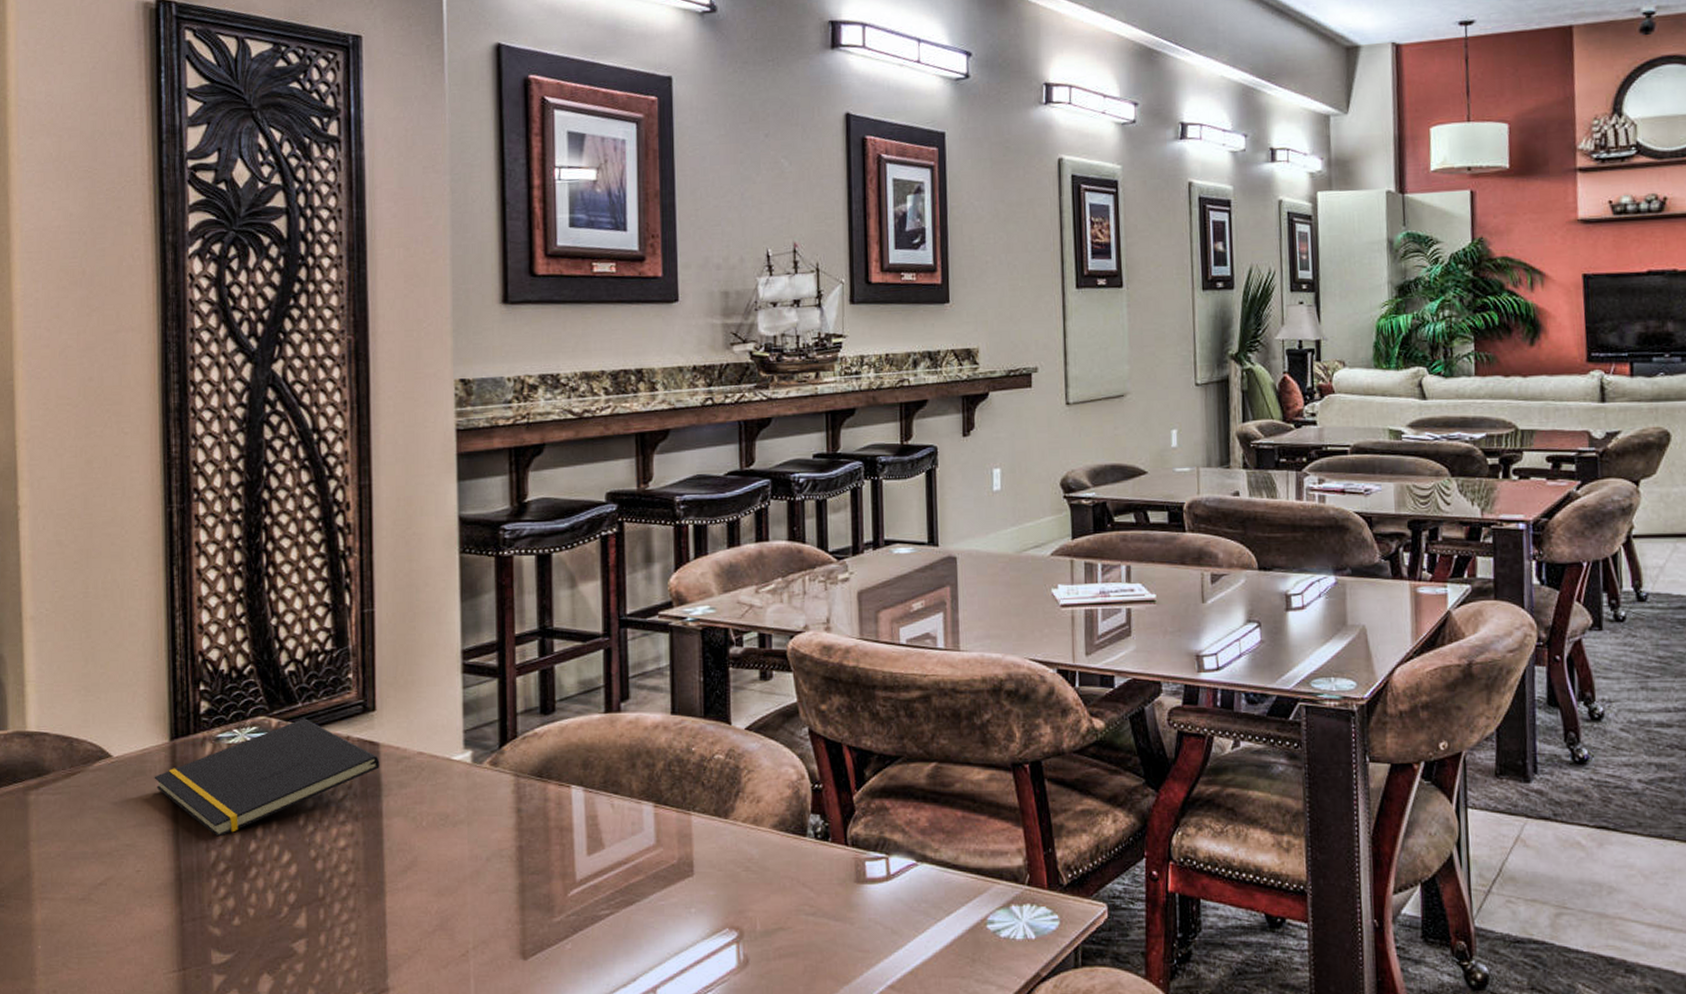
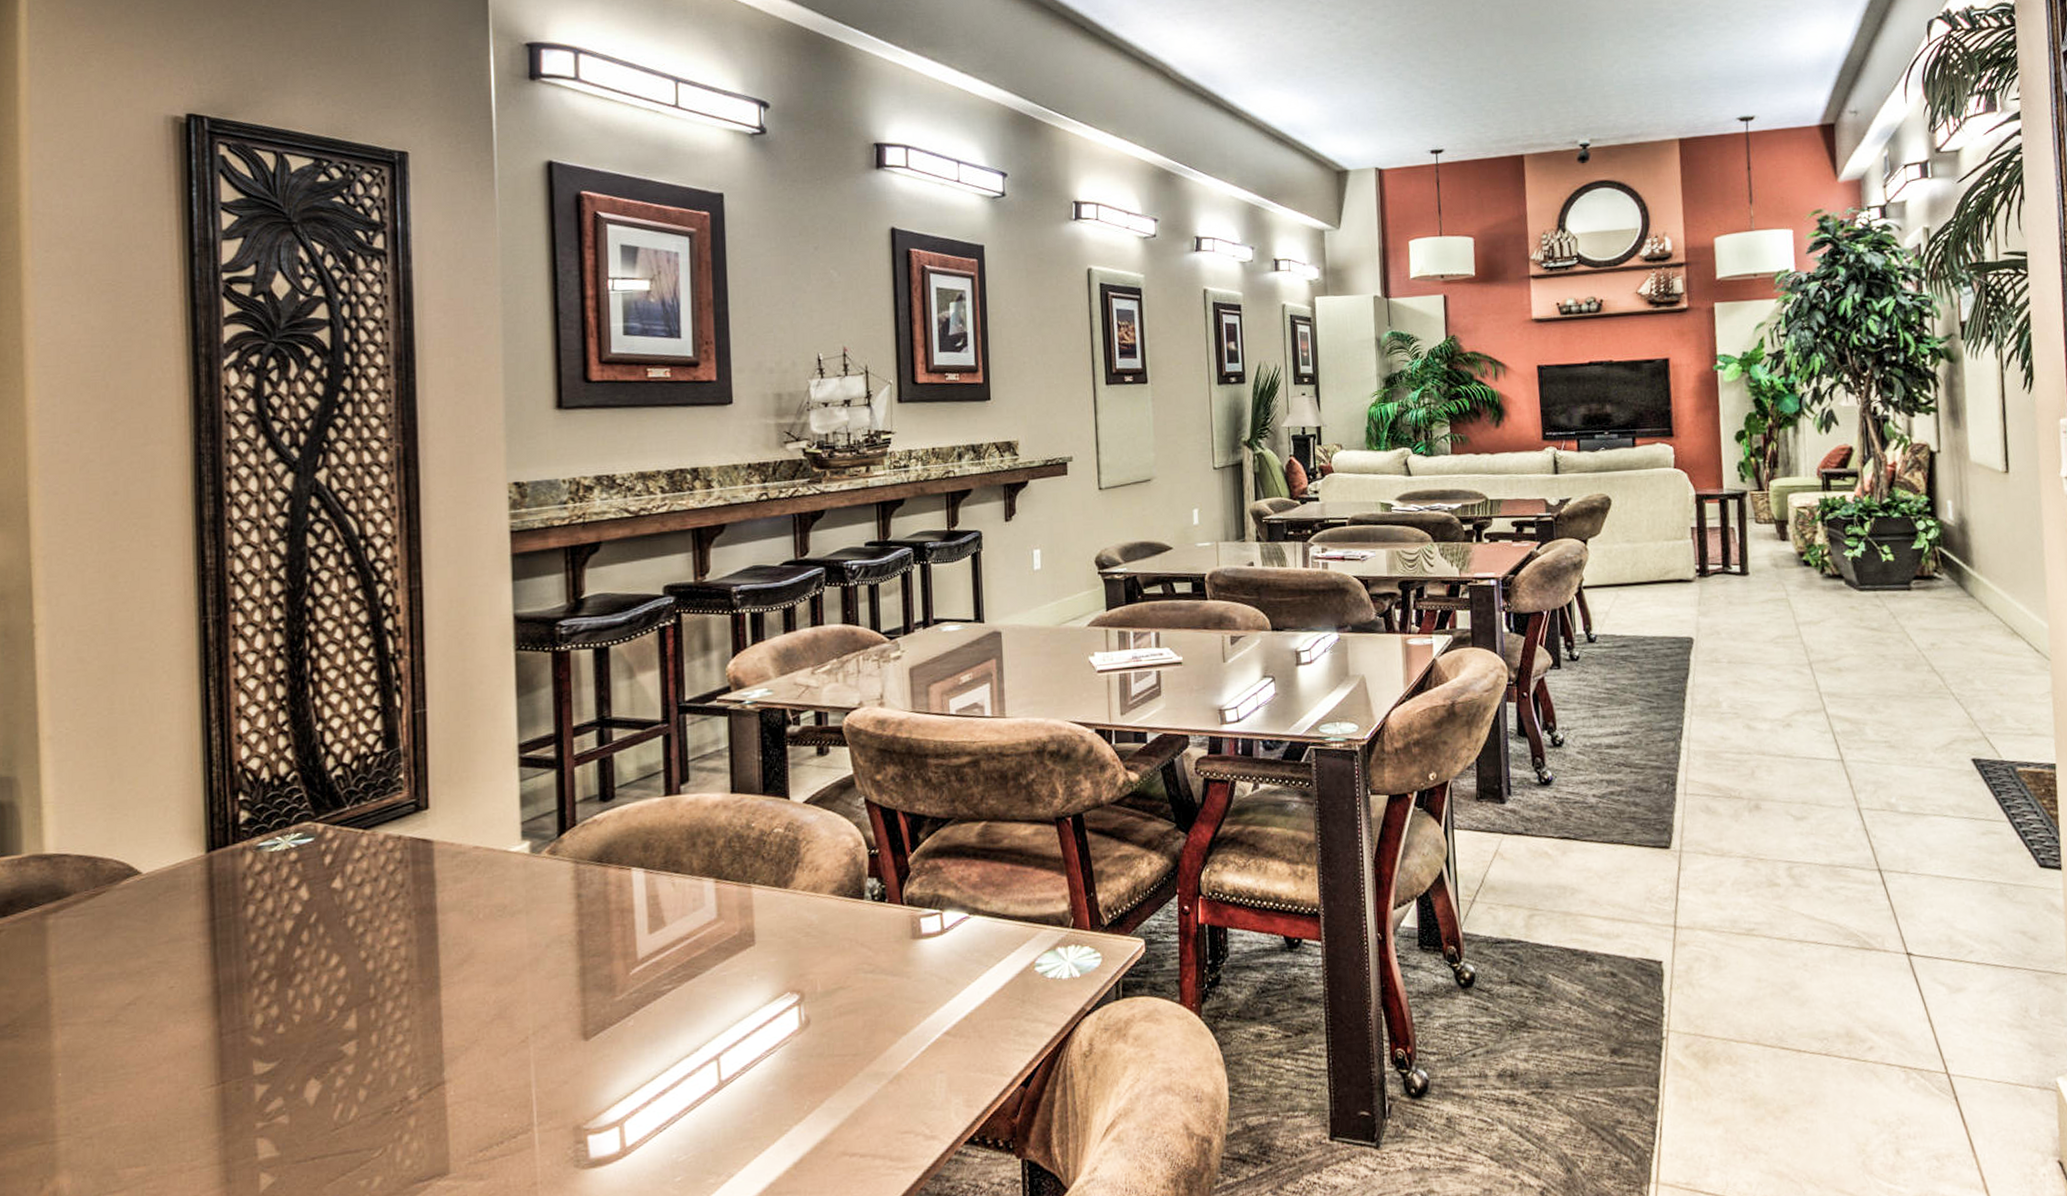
notepad: present [154,718,380,837] -> none [189,821,433,946]

